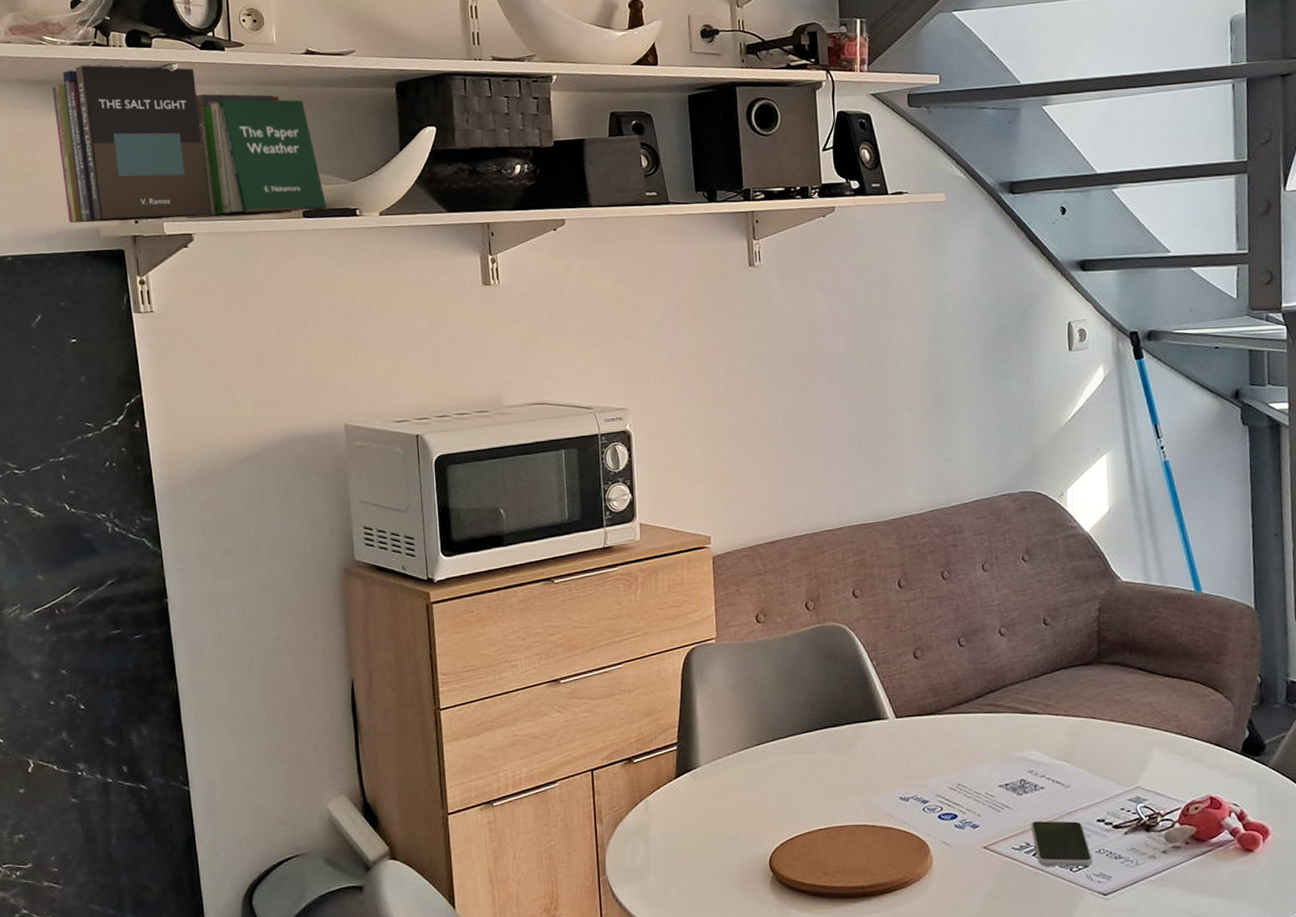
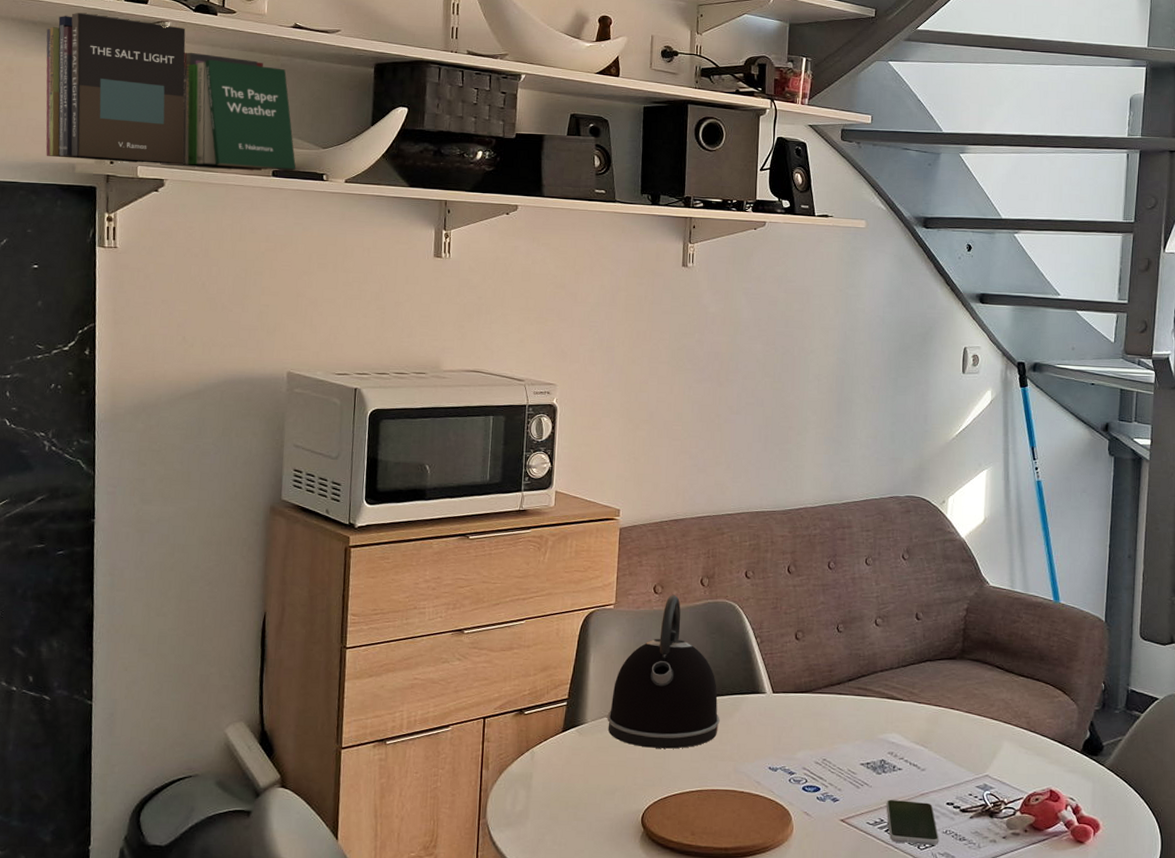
kettle: none [721,623,842,787] -> present [607,595,720,749]

